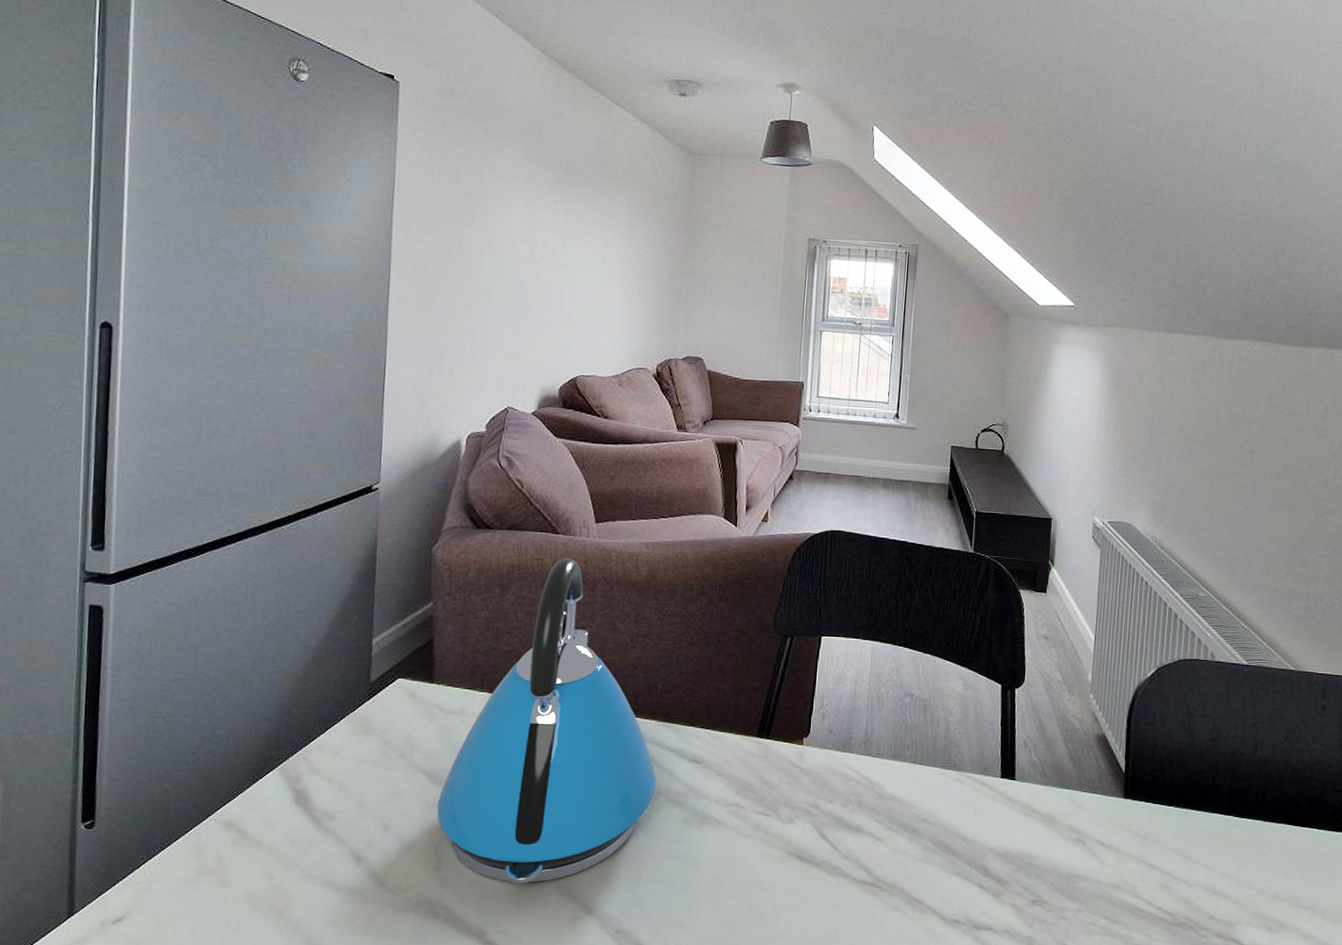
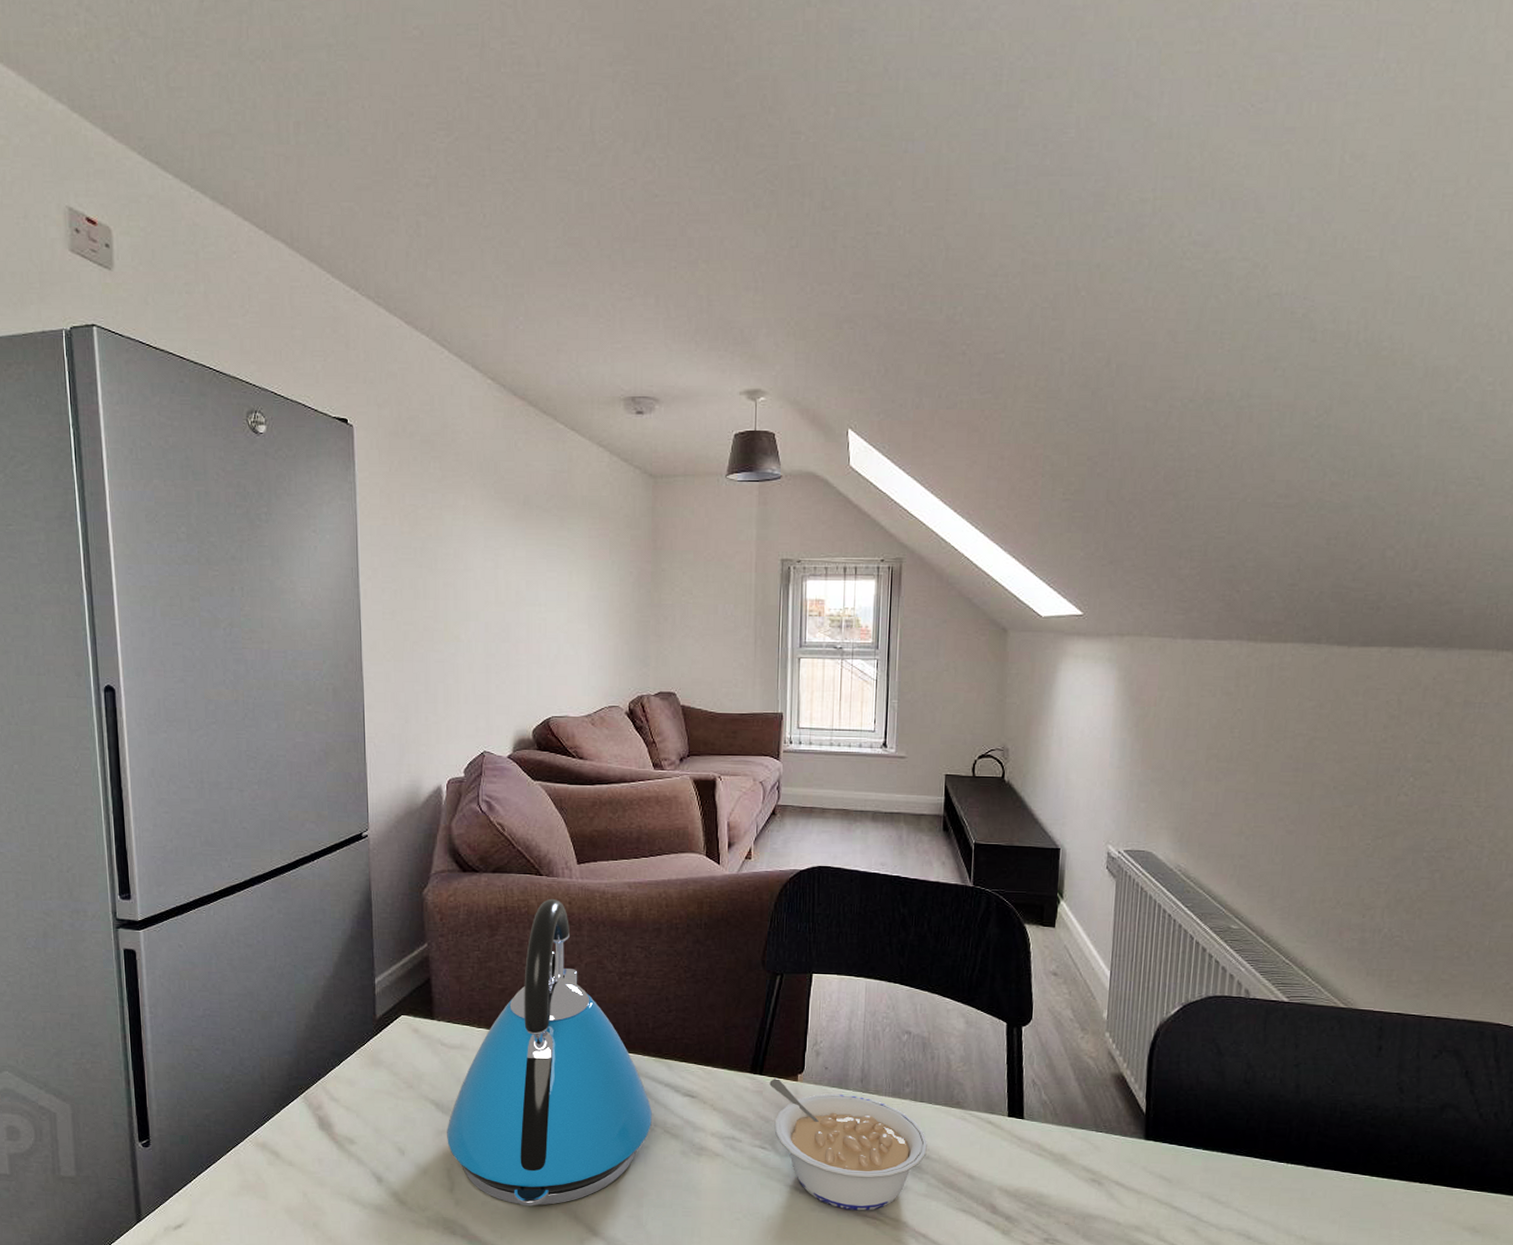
legume: none [775,742,925,878] -> present [769,1078,927,1211]

